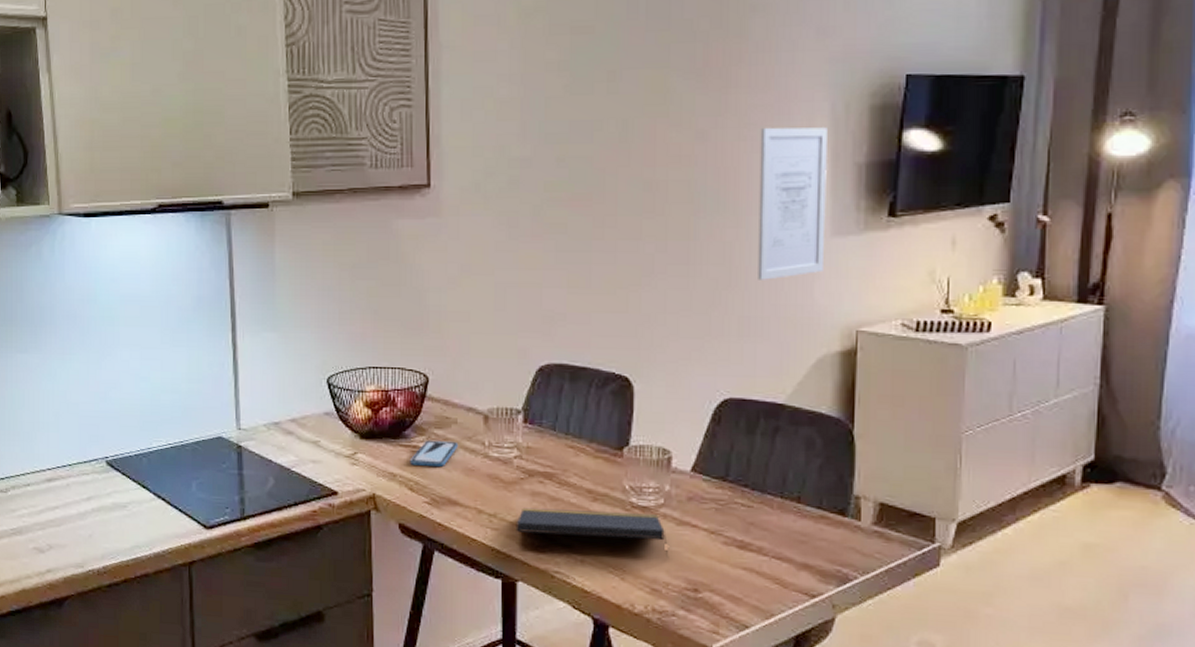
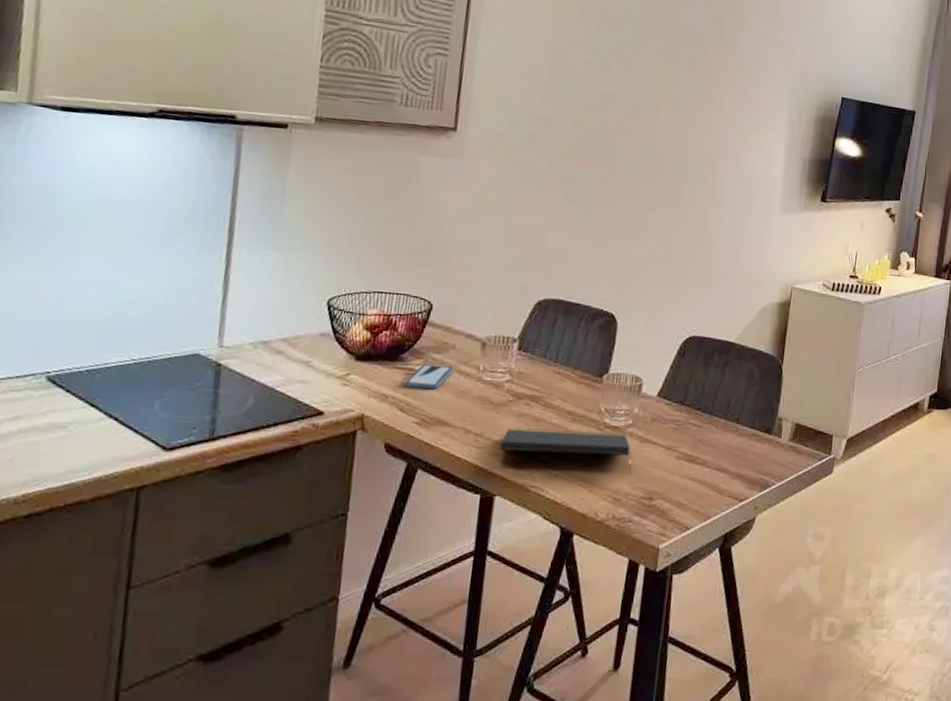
wall art: present [758,127,827,280] -> none [724,121,785,242]

